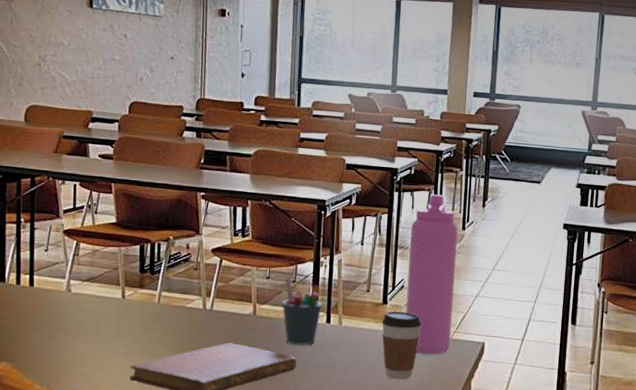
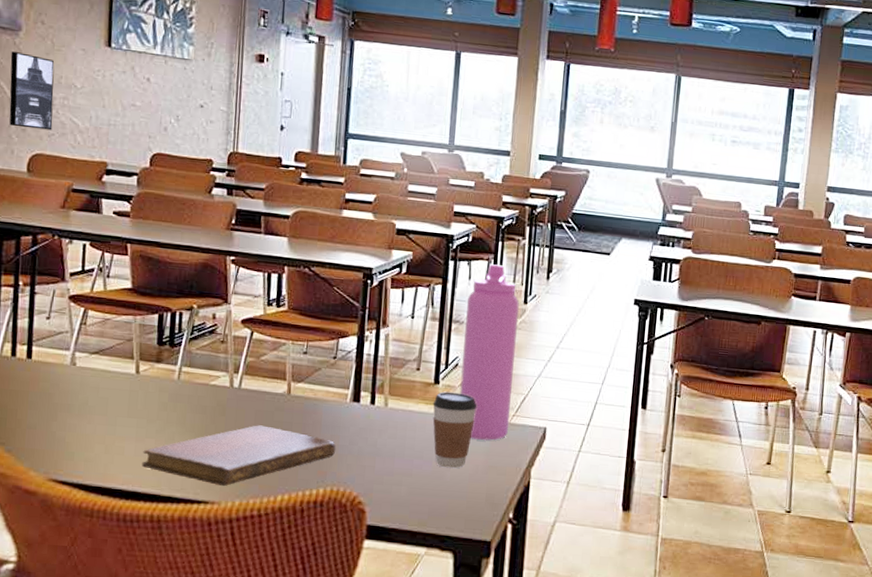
wall art: none [7,15,45,84] -> present [9,51,55,131]
pen holder: present [282,278,322,345] -> none [320,353,366,429]

